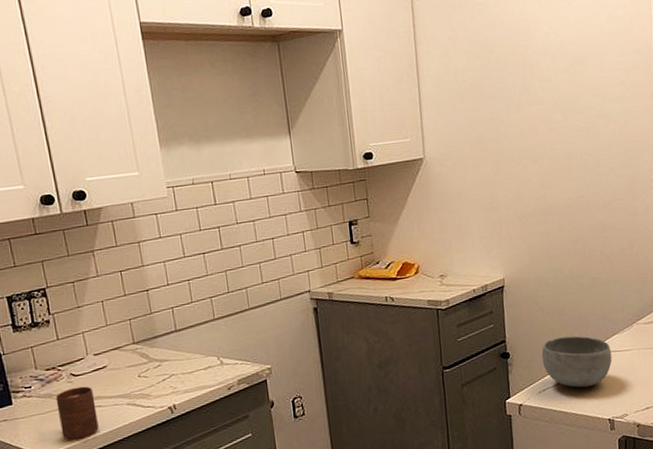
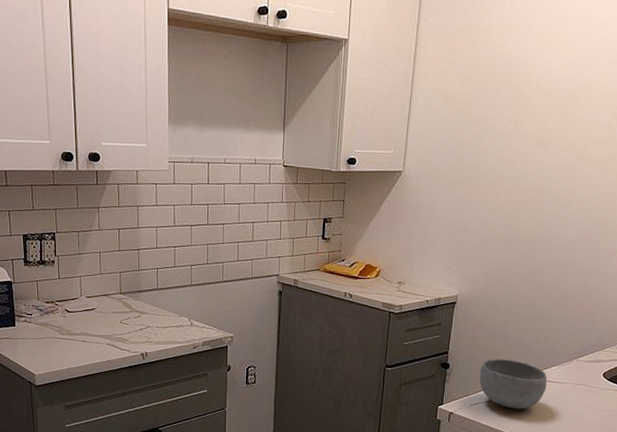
cup: present [55,386,99,440] -> none [50,321,82,366]

